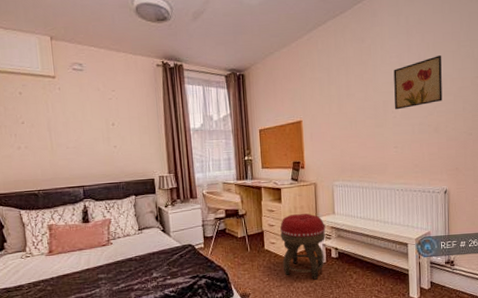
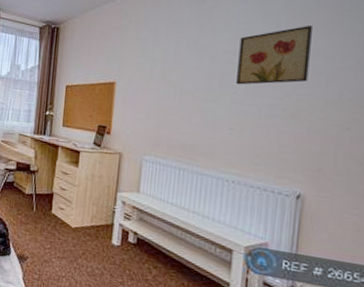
footstool: present [280,213,326,280] -> none [68,182,126,263]

